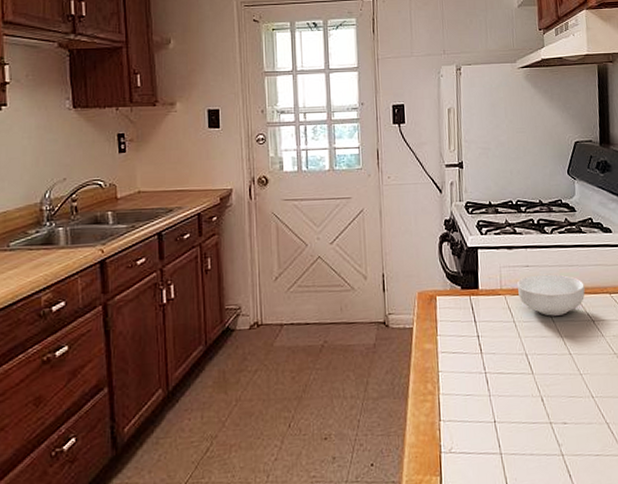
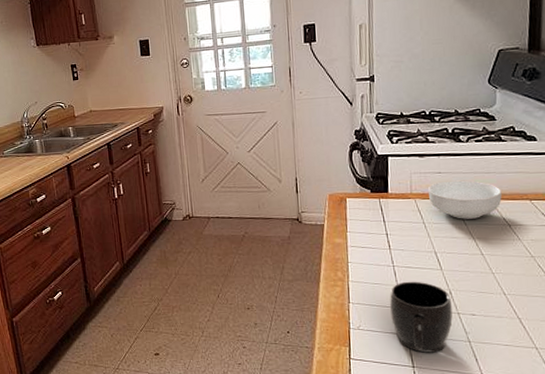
mug: none [482,388,546,474] -> present [389,281,453,353]

